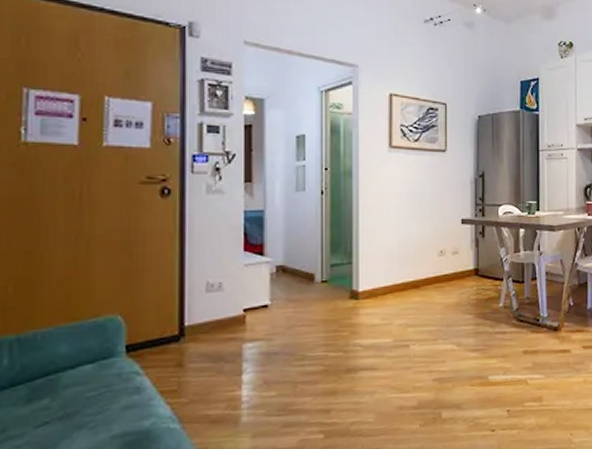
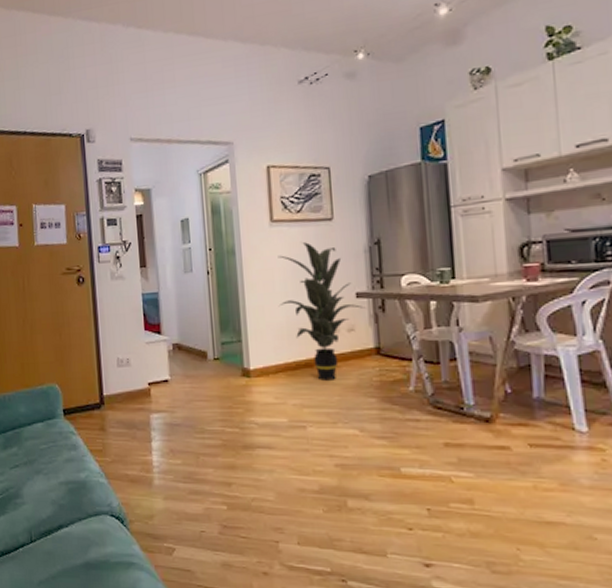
indoor plant: none [391,170,469,300] -> present [277,242,366,380]

